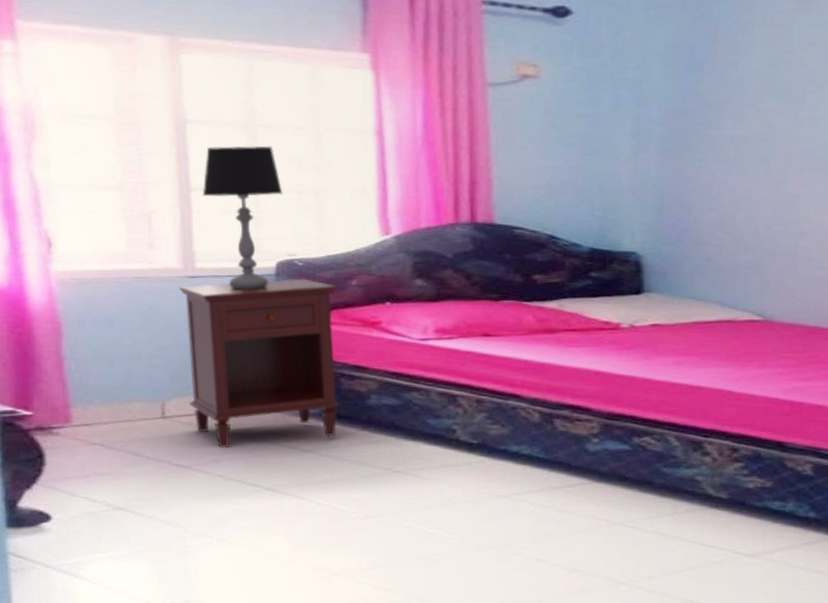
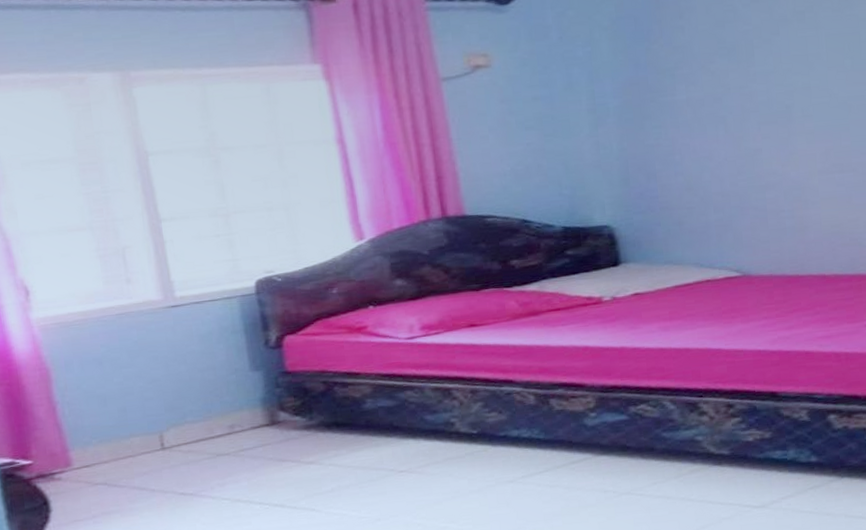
nightstand: present [179,278,340,448] -> none [162,293,337,471]
table lamp: present [202,145,283,290] -> none [171,167,253,313]

